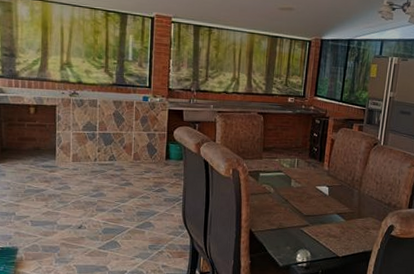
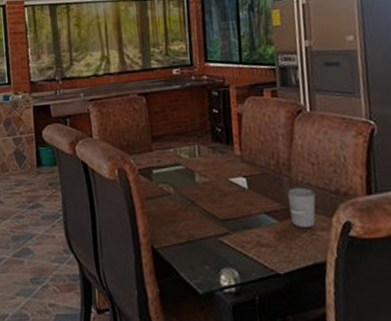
cup: none [354,198,375,227] -> present [286,187,316,229]

